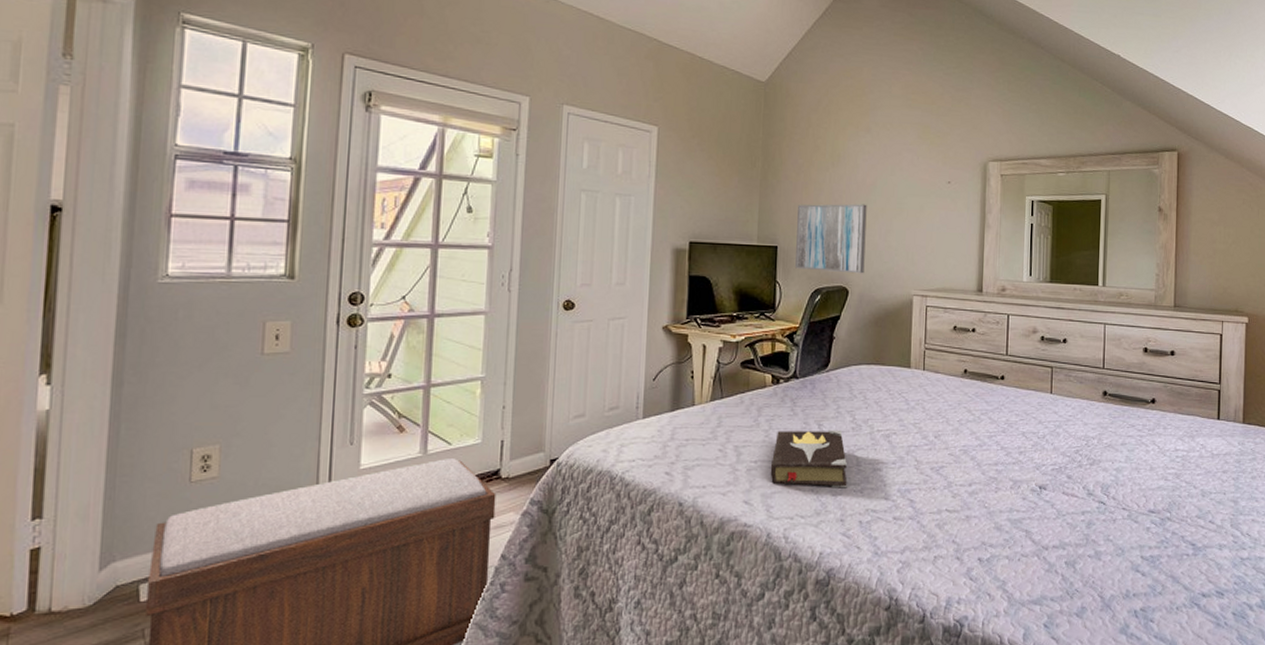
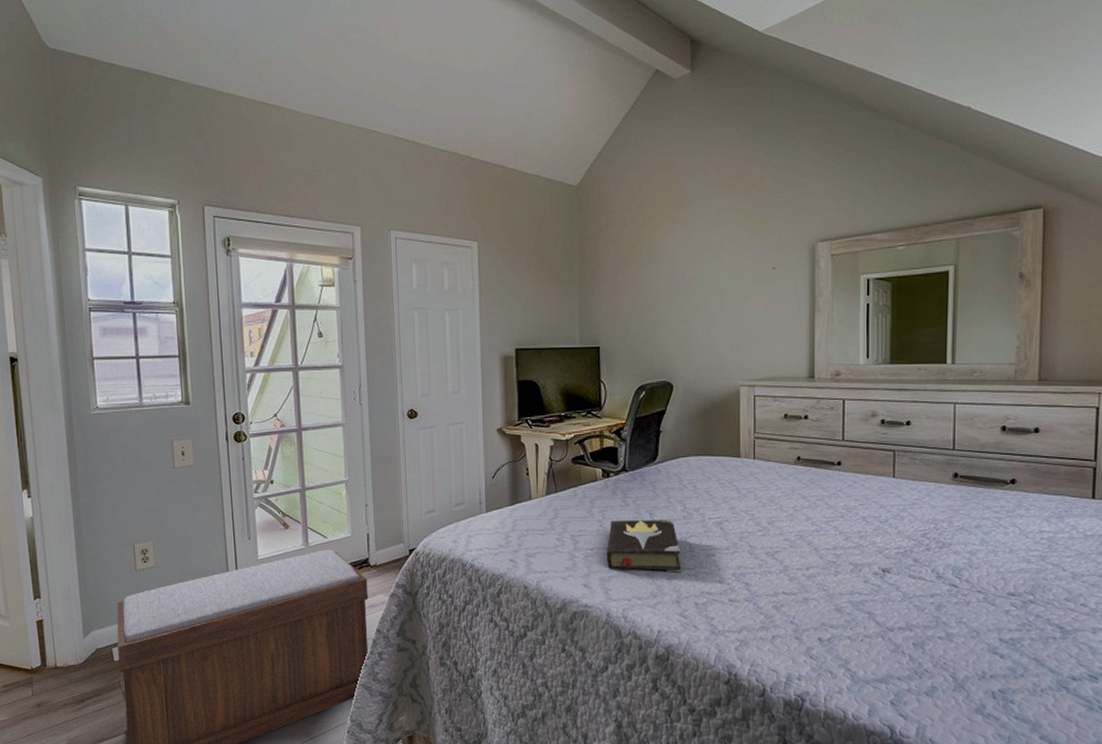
wall art: present [795,203,867,274] -> none [618,298,688,368]

